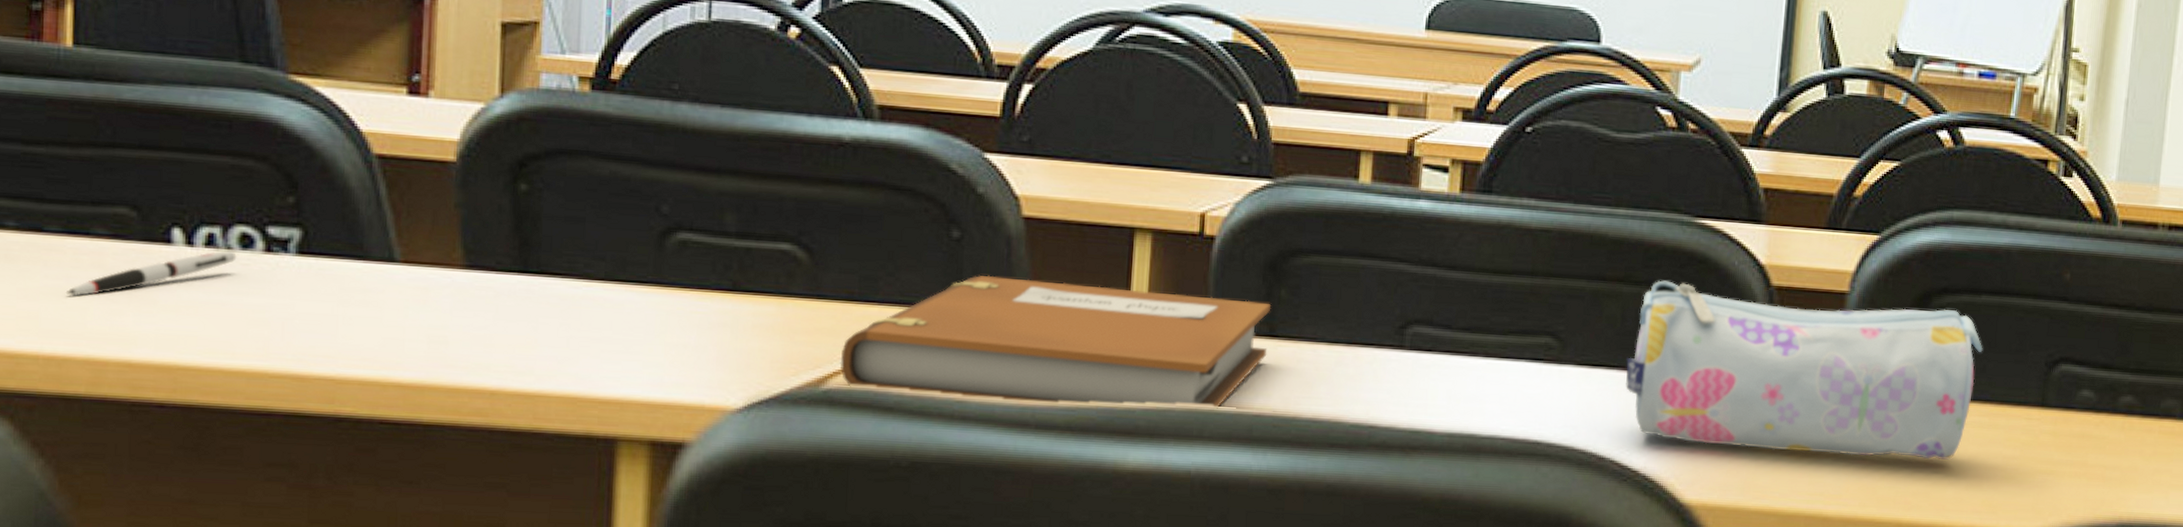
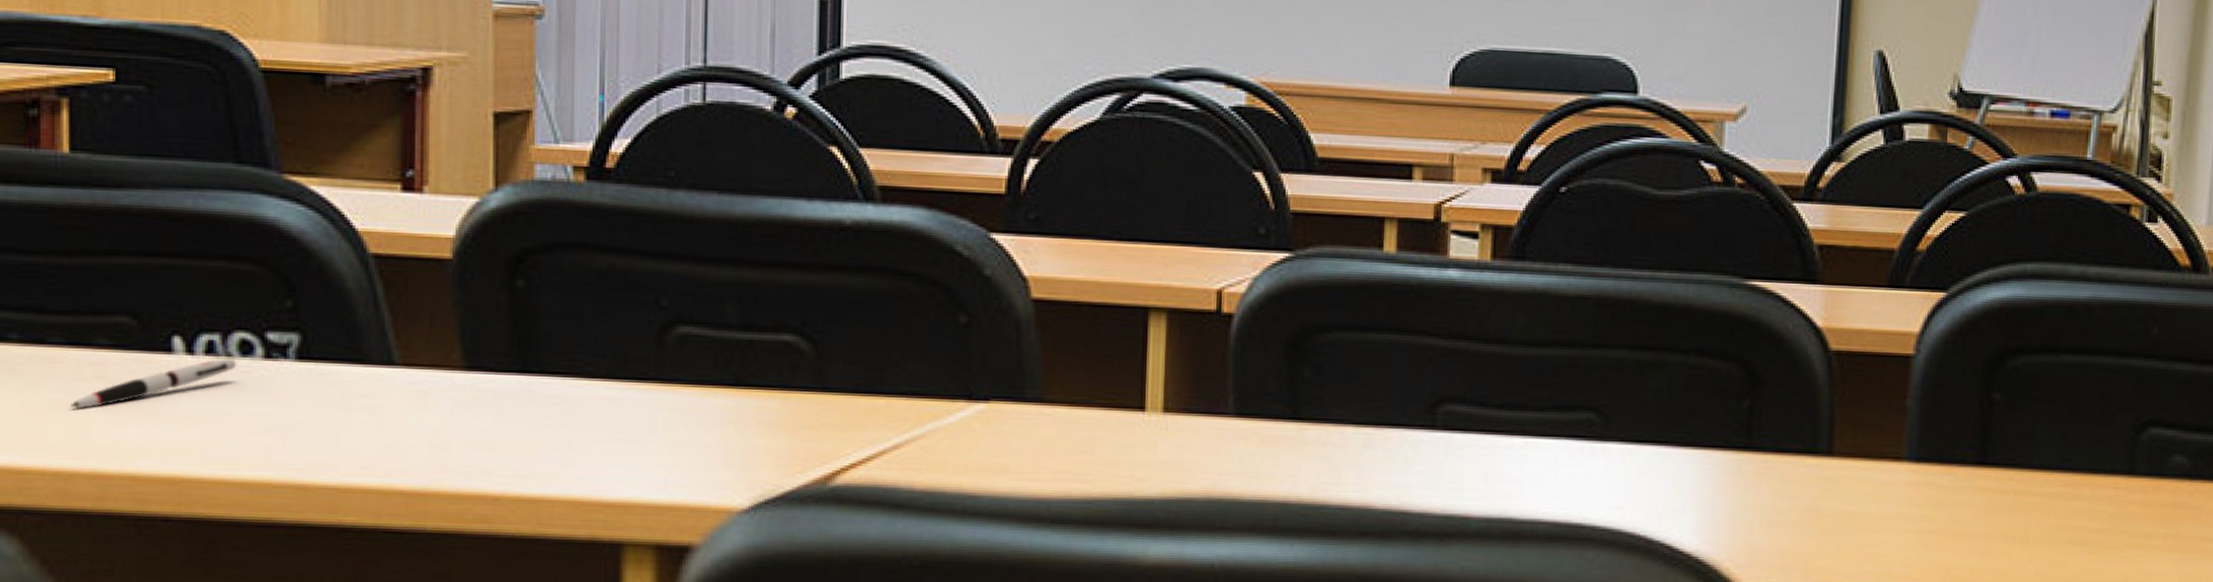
notebook: present [840,275,1272,409] -> none [847,362,1295,498]
pencil case: present [1626,280,1983,460] -> none [1674,348,2063,535]

